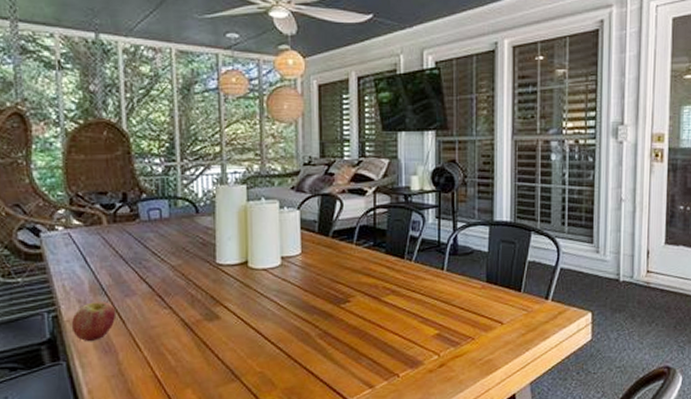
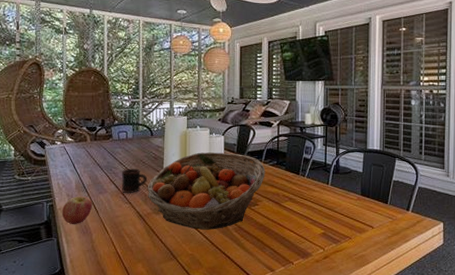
mug: none [155,259,195,295] -> present [121,168,148,194]
fruit basket: none [194,233,359,339] -> present [147,152,265,230]

